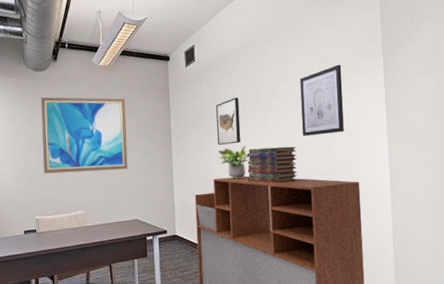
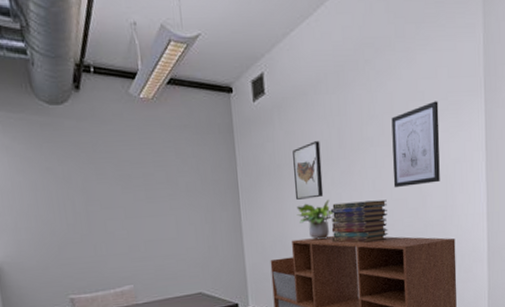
wall art: present [41,97,128,174] -> none [62,140,187,242]

